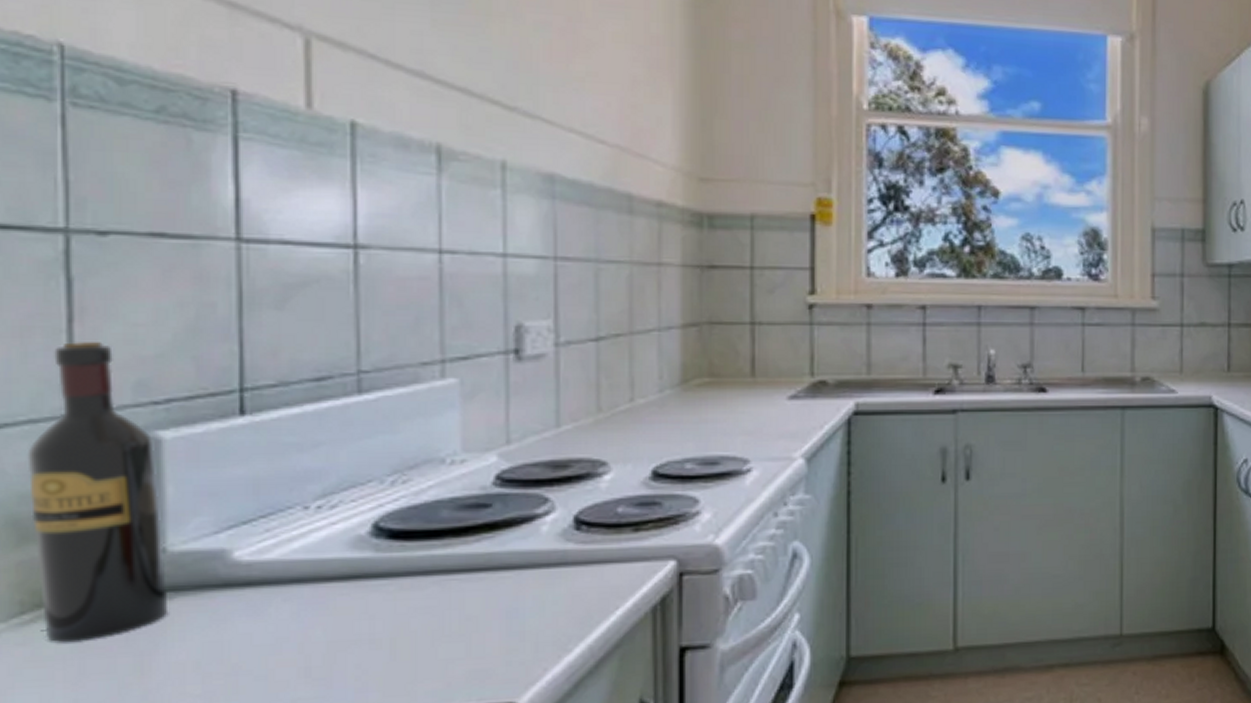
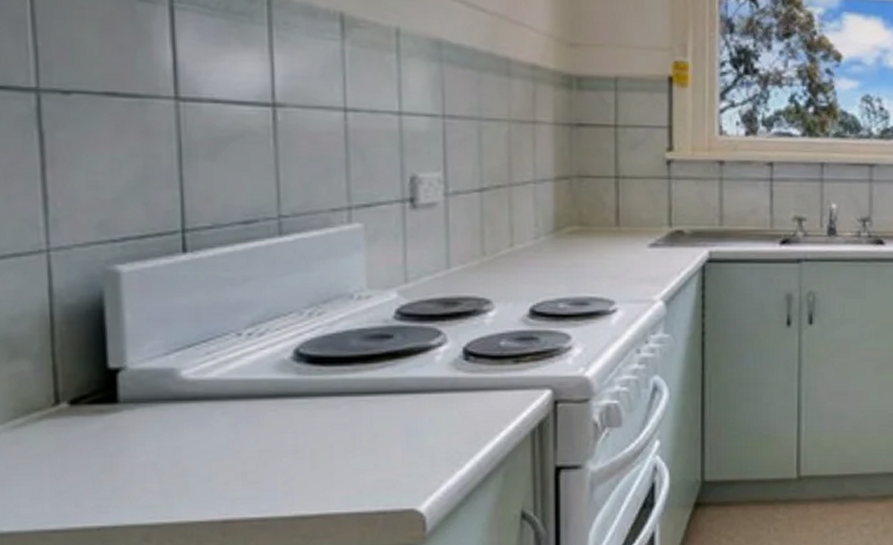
wine bottle: present [27,342,169,642] -> none [13,187,131,443]

